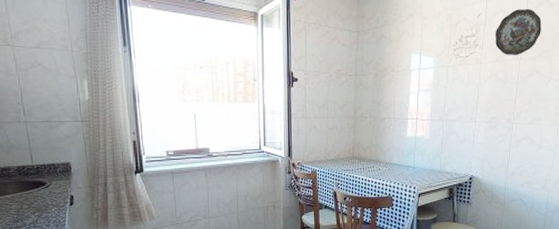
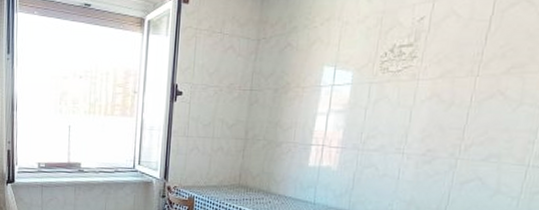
decorative plate: present [495,9,542,55] -> none [441,11,515,71]

